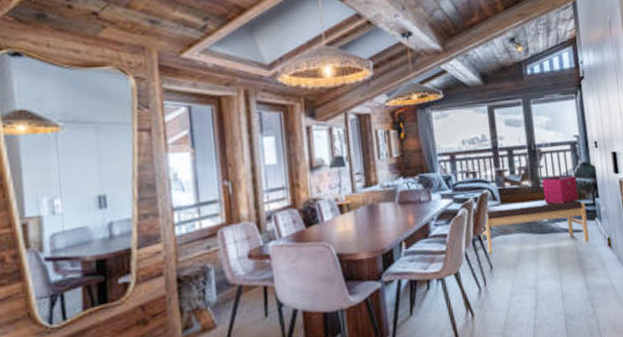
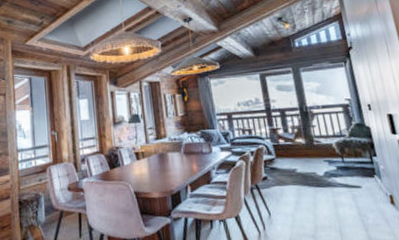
bench: present [481,199,589,254] -> none [258,156,369,202]
storage bin: present [542,175,579,204] -> none [315,135,355,161]

